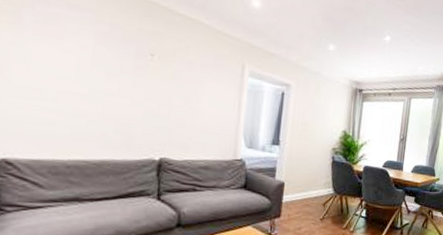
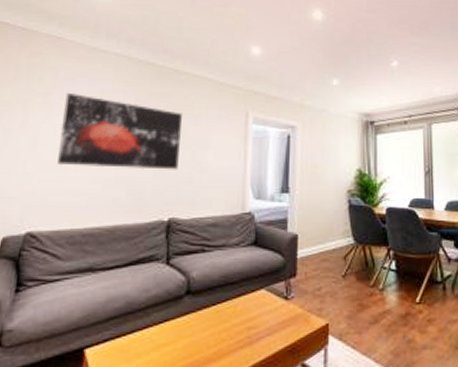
wall art: none [33,14,176,113] -> present [57,92,182,170]

